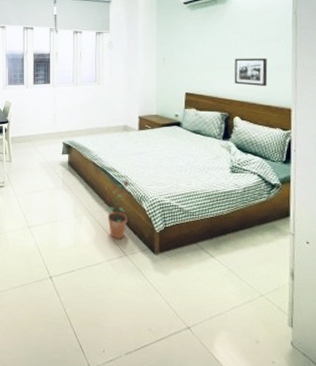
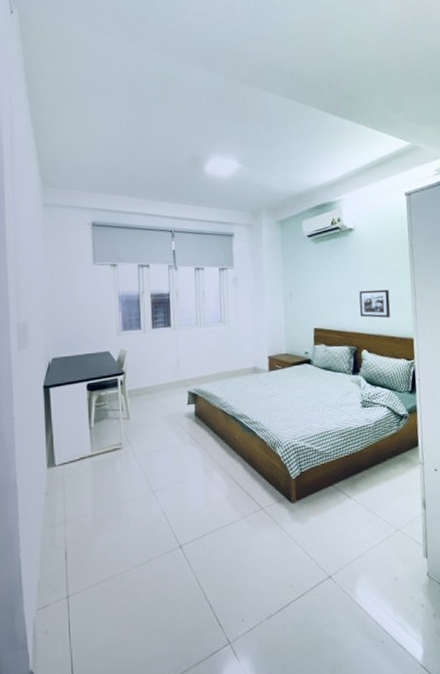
potted plant: present [105,179,130,240] -> none [237,425,263,493]

